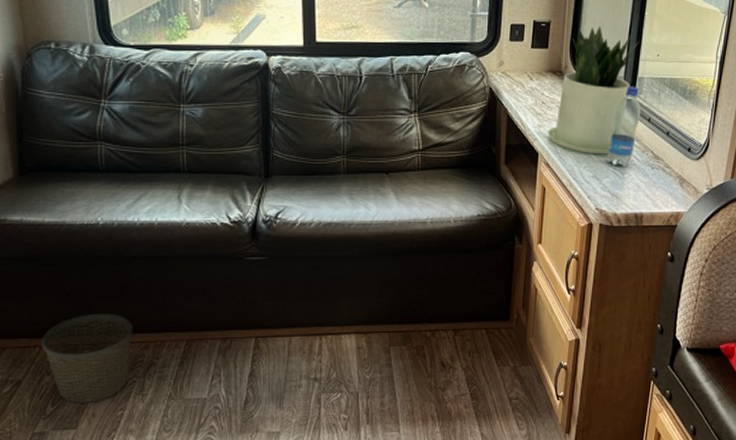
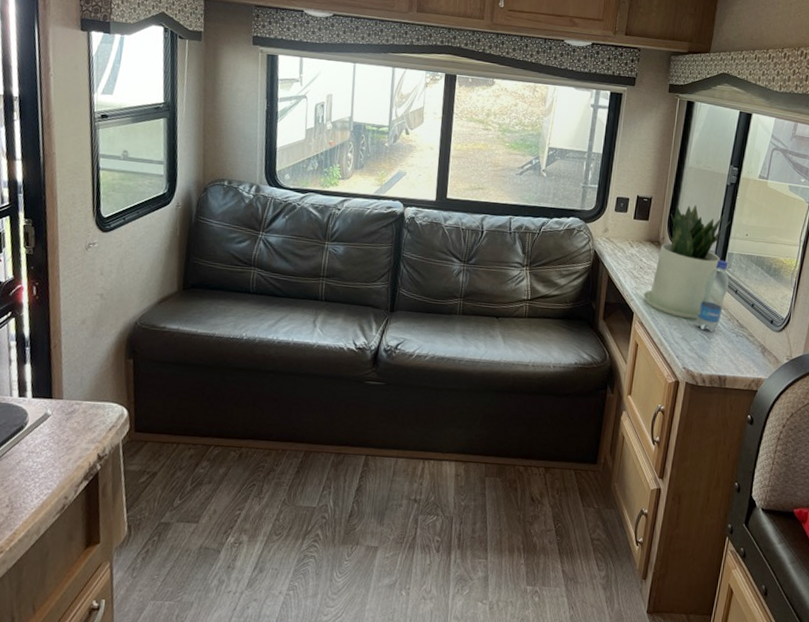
basket: present [42,312,133,403] -> none [179,418,260,500]

